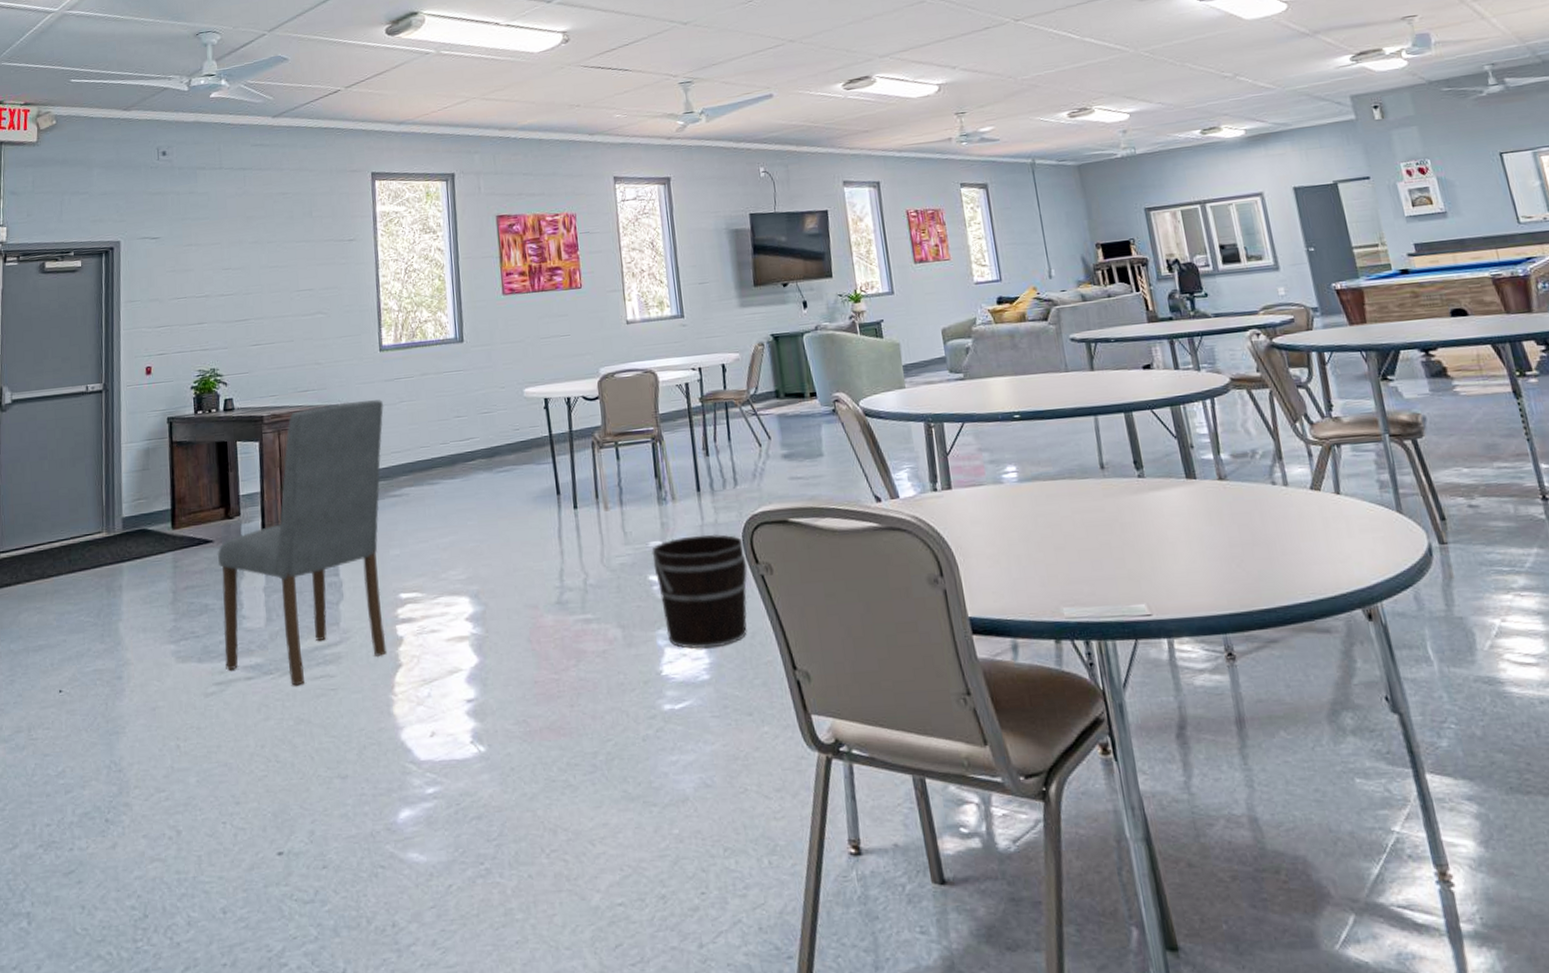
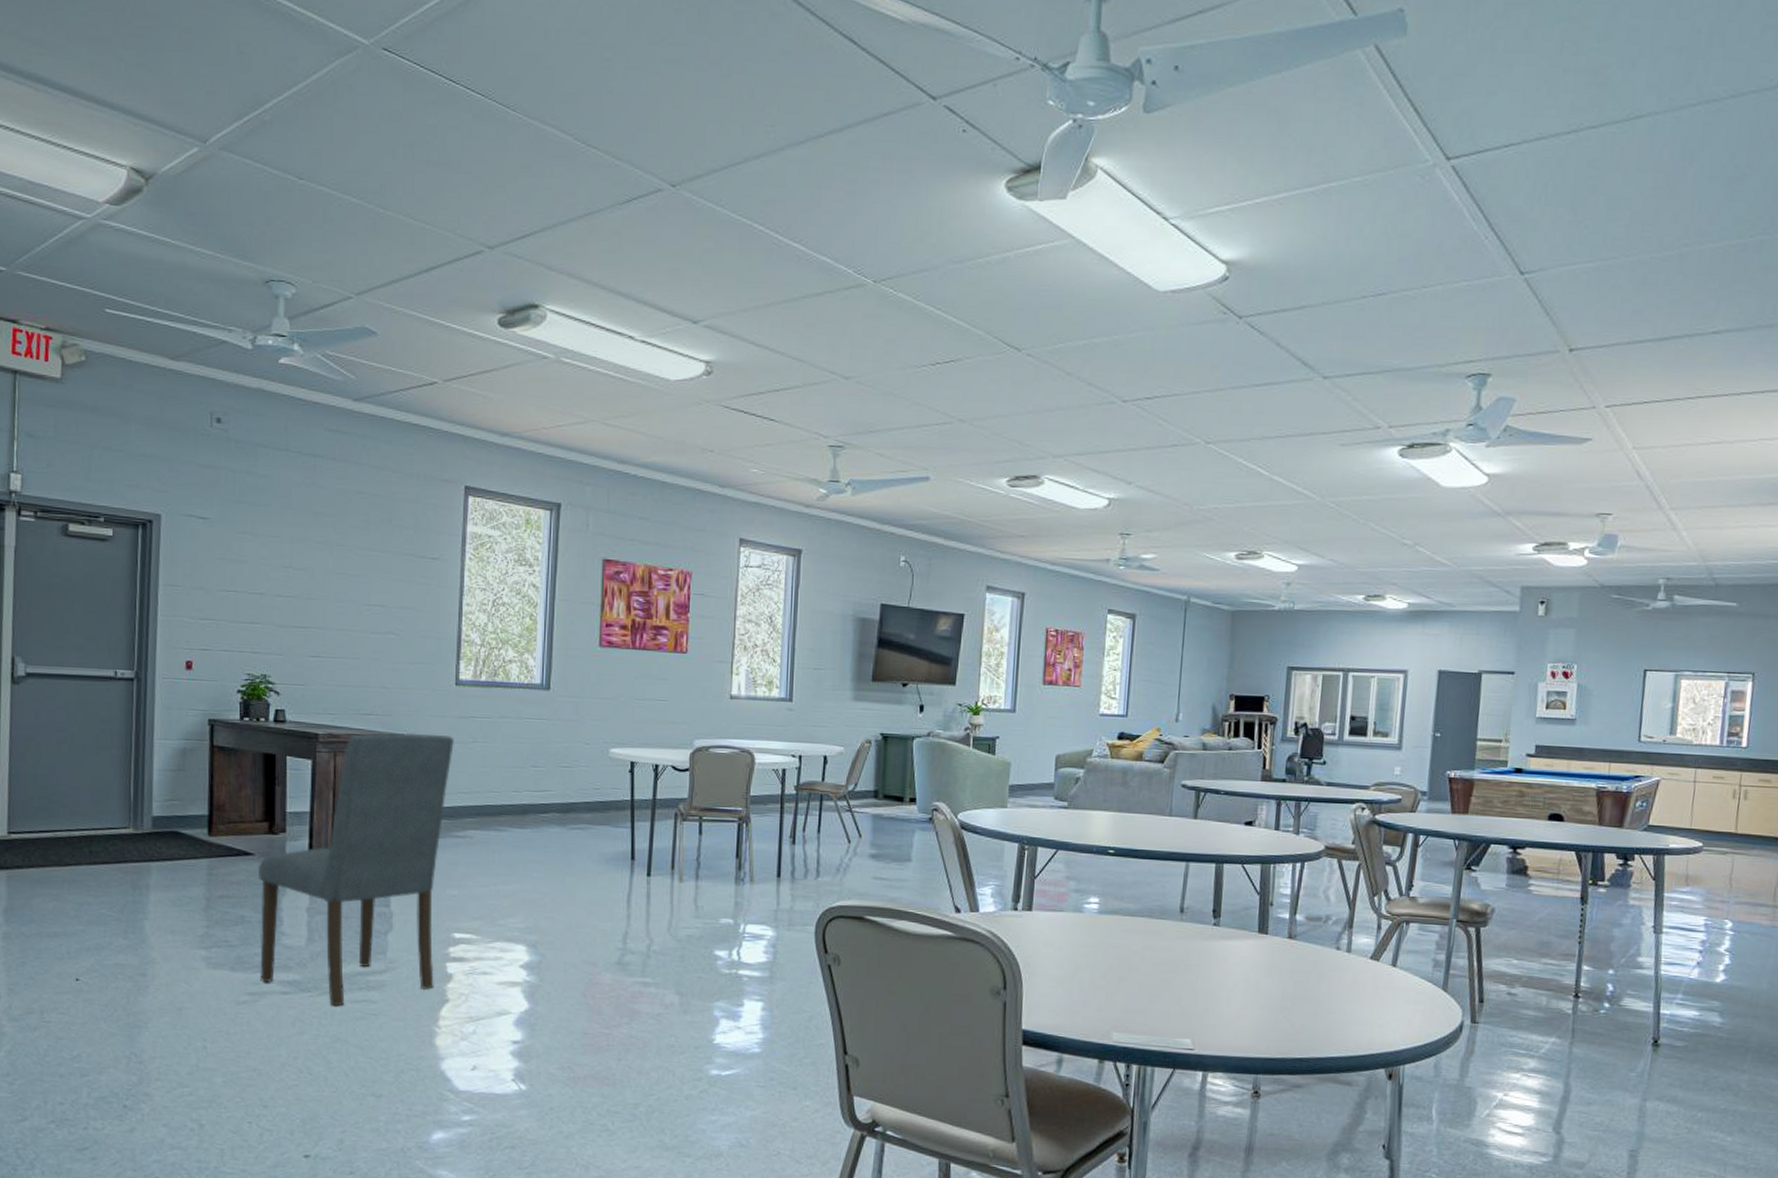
bucket: present [652,534,748,649] -> none [721,919,817,1025]

